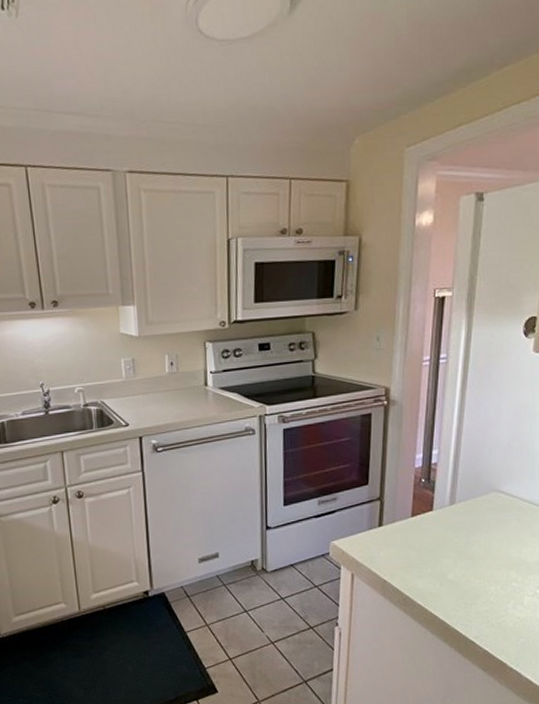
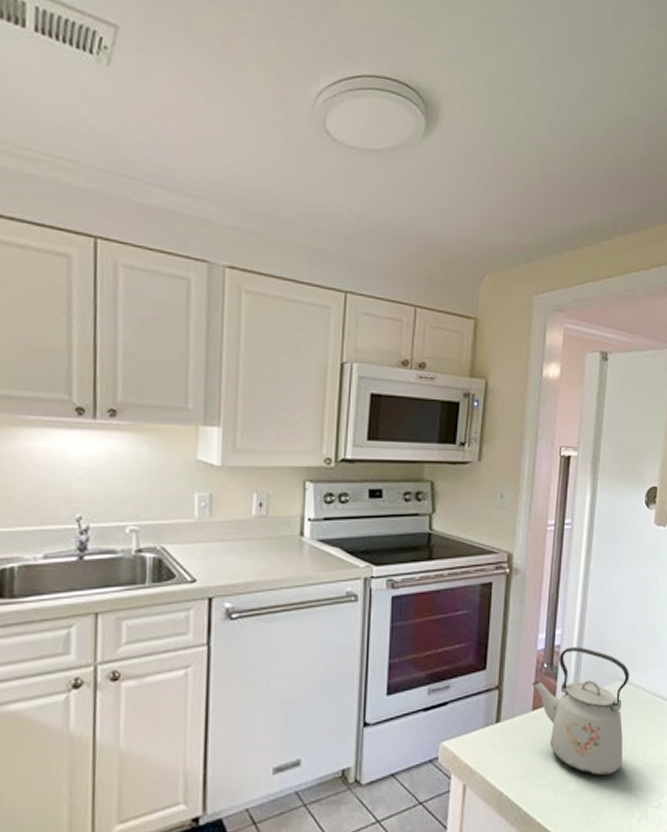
kettle: none [411,464,506,569] -> present [532,647,630,775]

